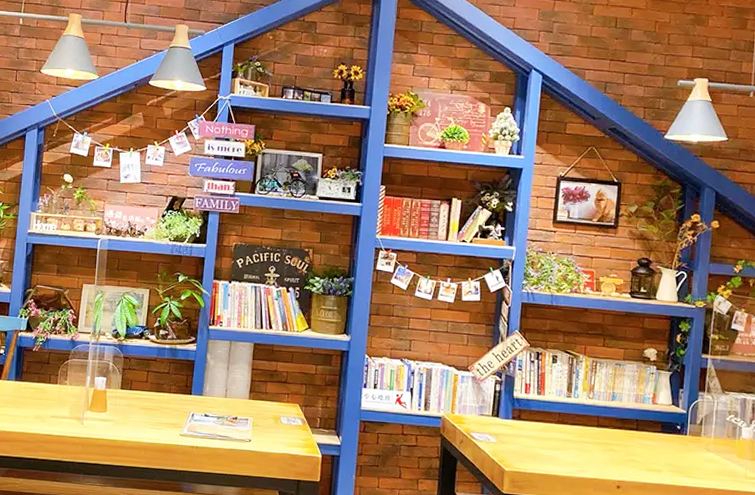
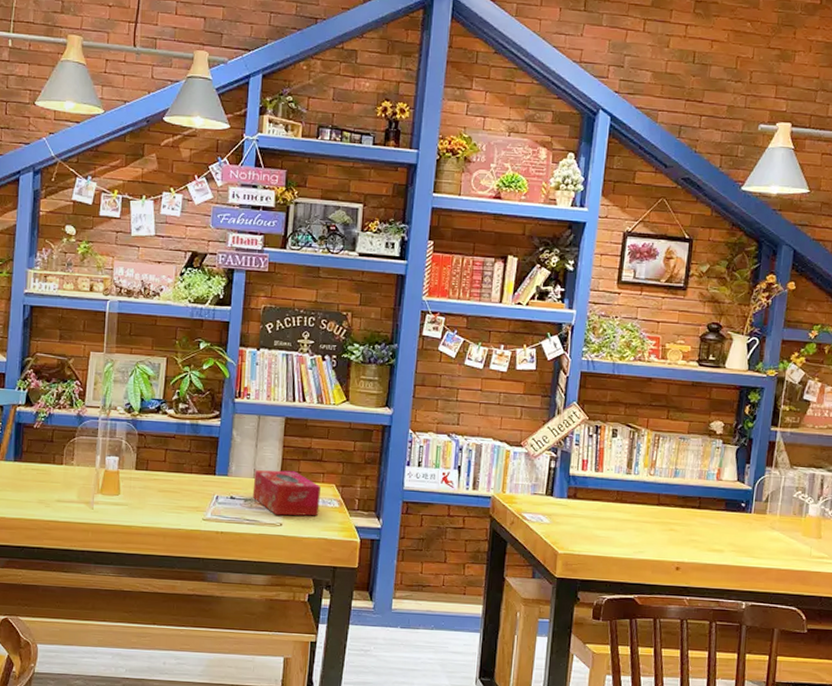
tissue box: none [224,390,286,434] -> present [252,470,321,516]

